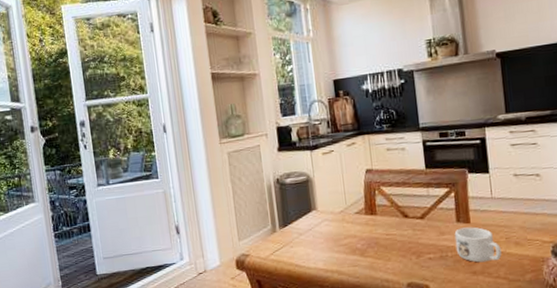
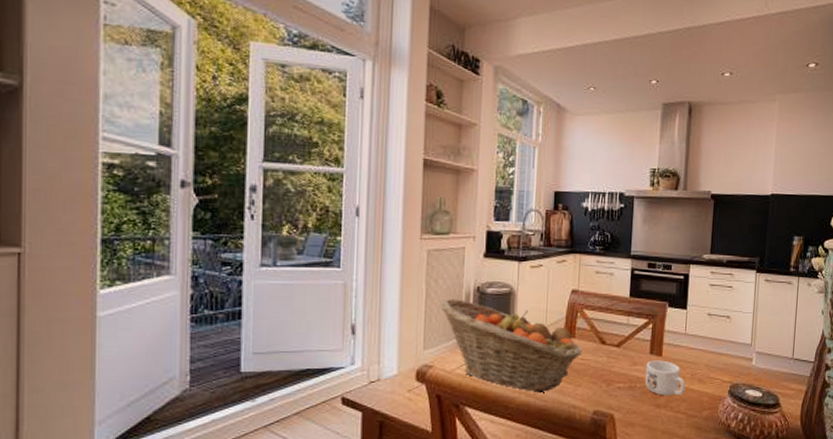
fruit basket: none [246,192,387,273] -> present [440,298,583,395]

